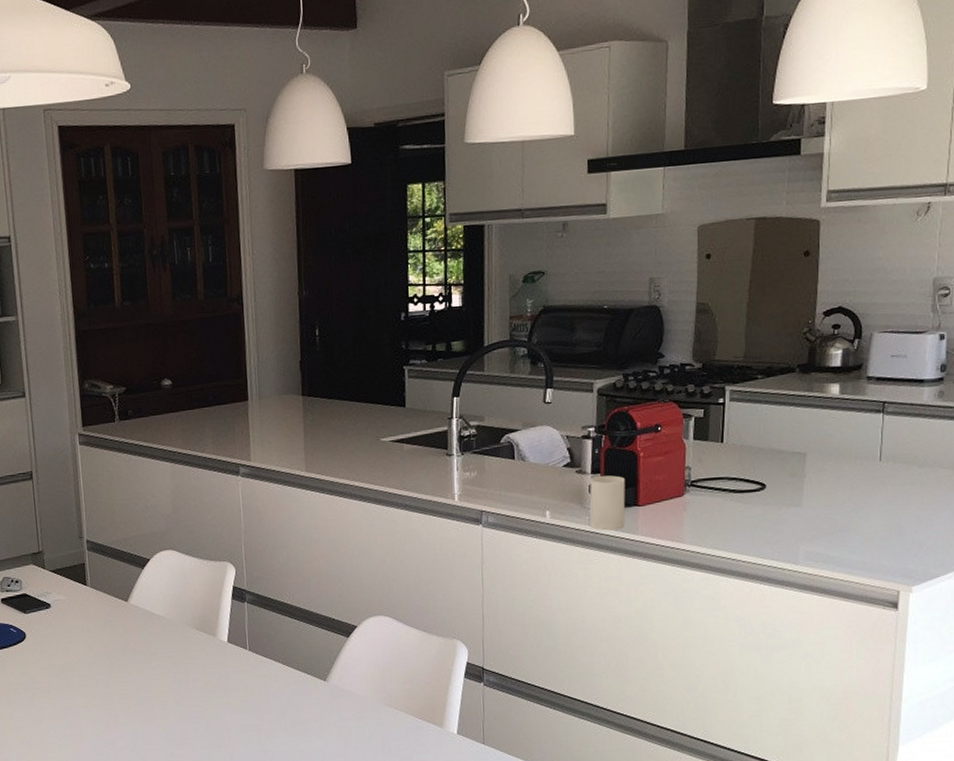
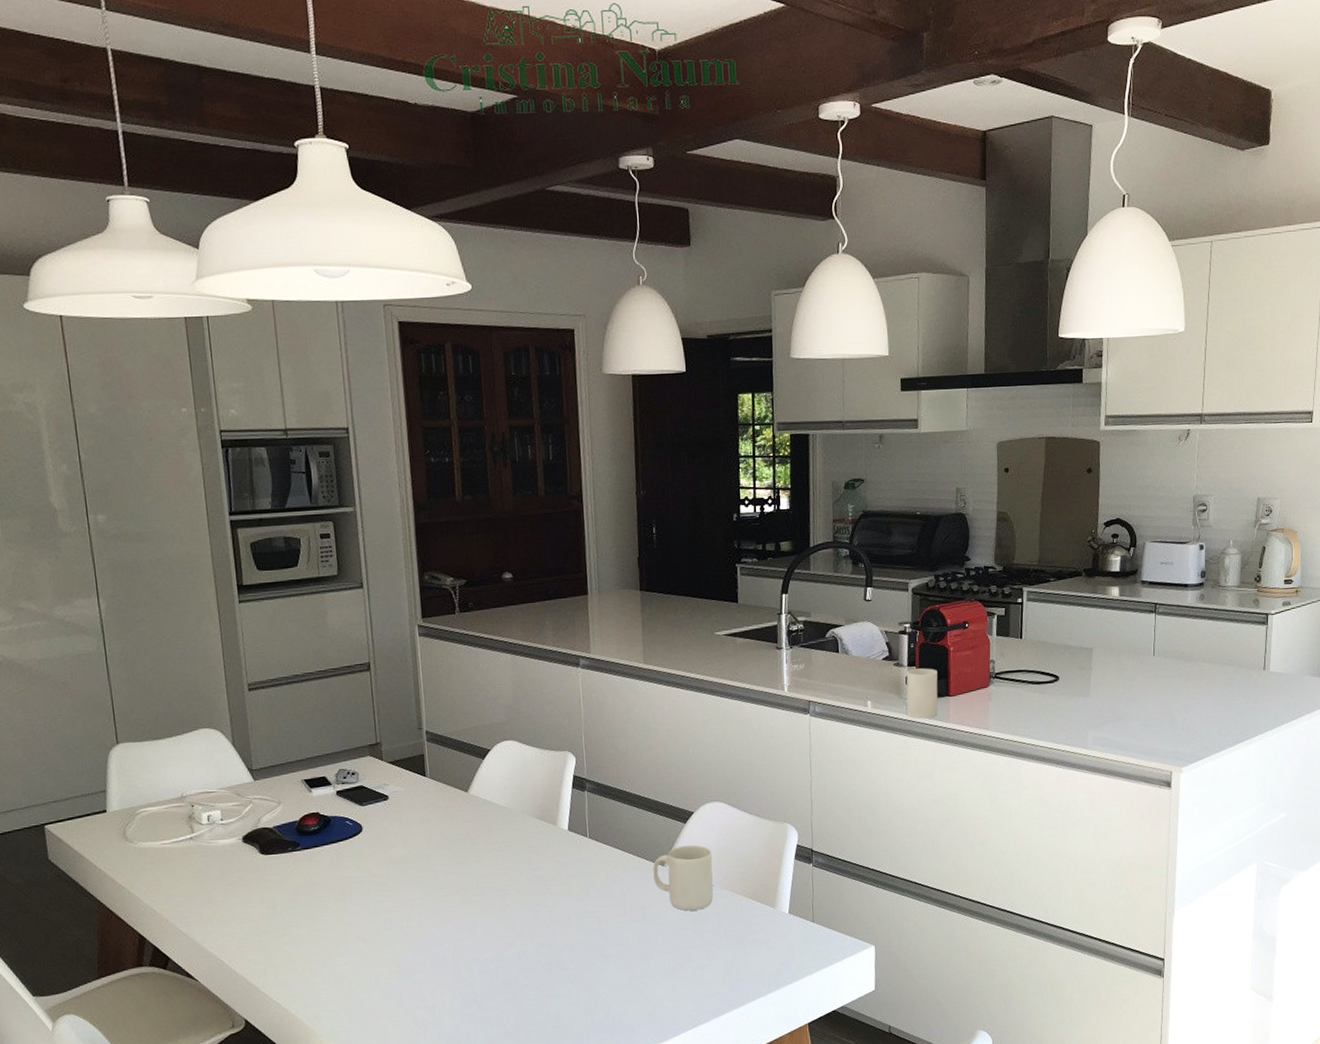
cup: none [314,659,378,728] -> present [653,844,714,911]

